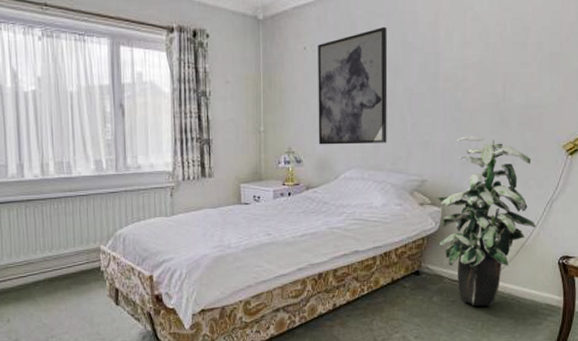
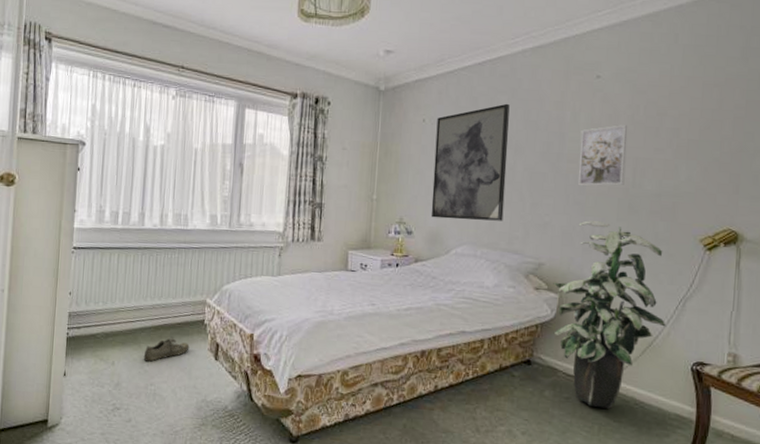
shoe: none [40,287,88,315] -> present [143,337,190,362]
wall art: none [453,42,497,104] -> present [577,125,628,187]

